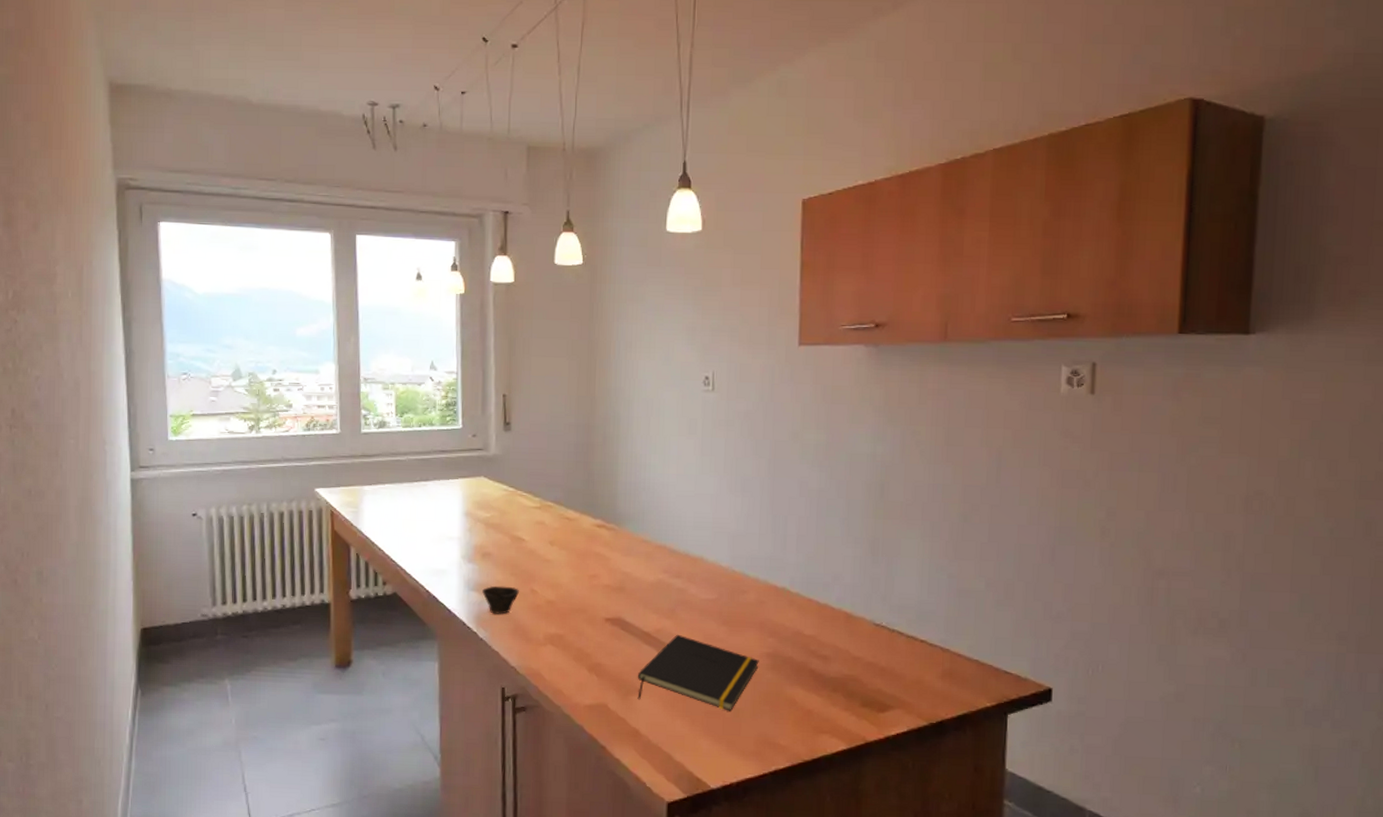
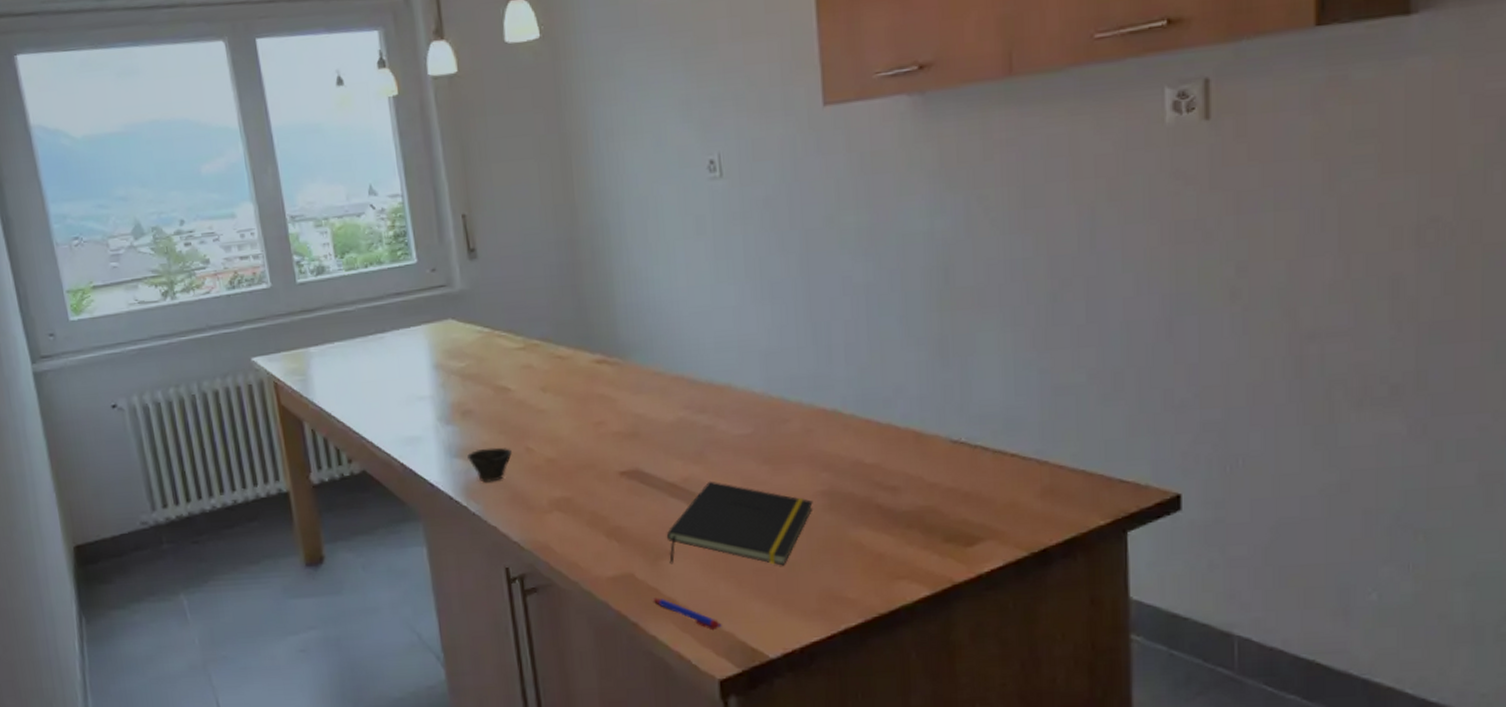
pen: none [620,727,675,760] -> present [652,598,722,631]

